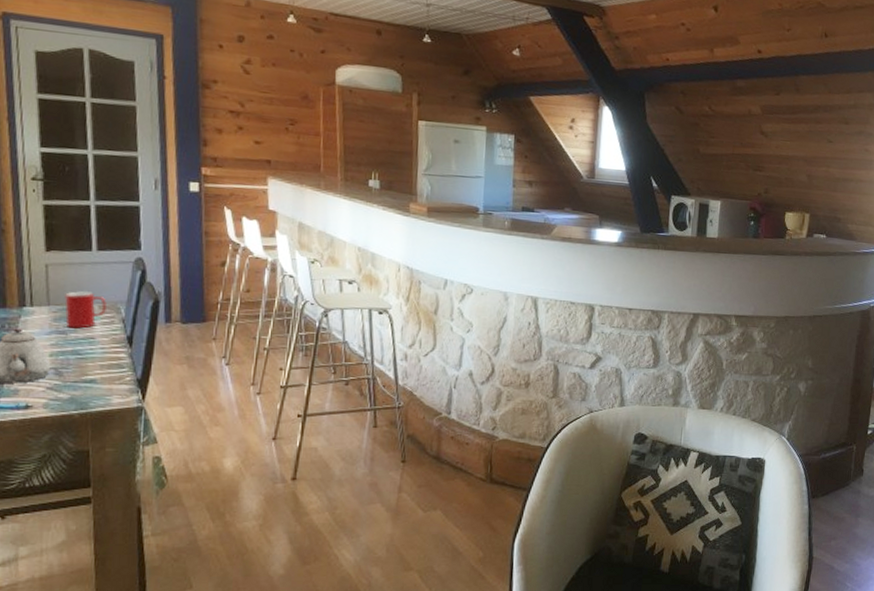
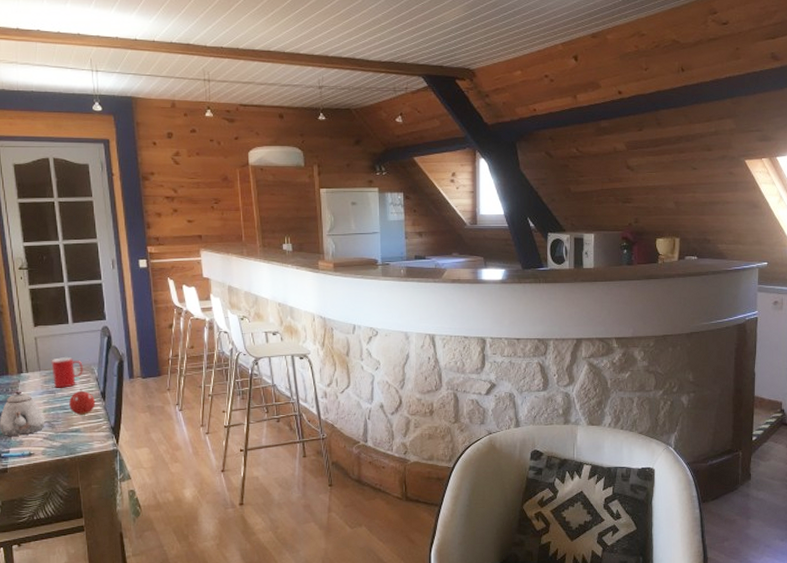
fruit: none [84,331,120,363] -> present [69,389,96,415]

